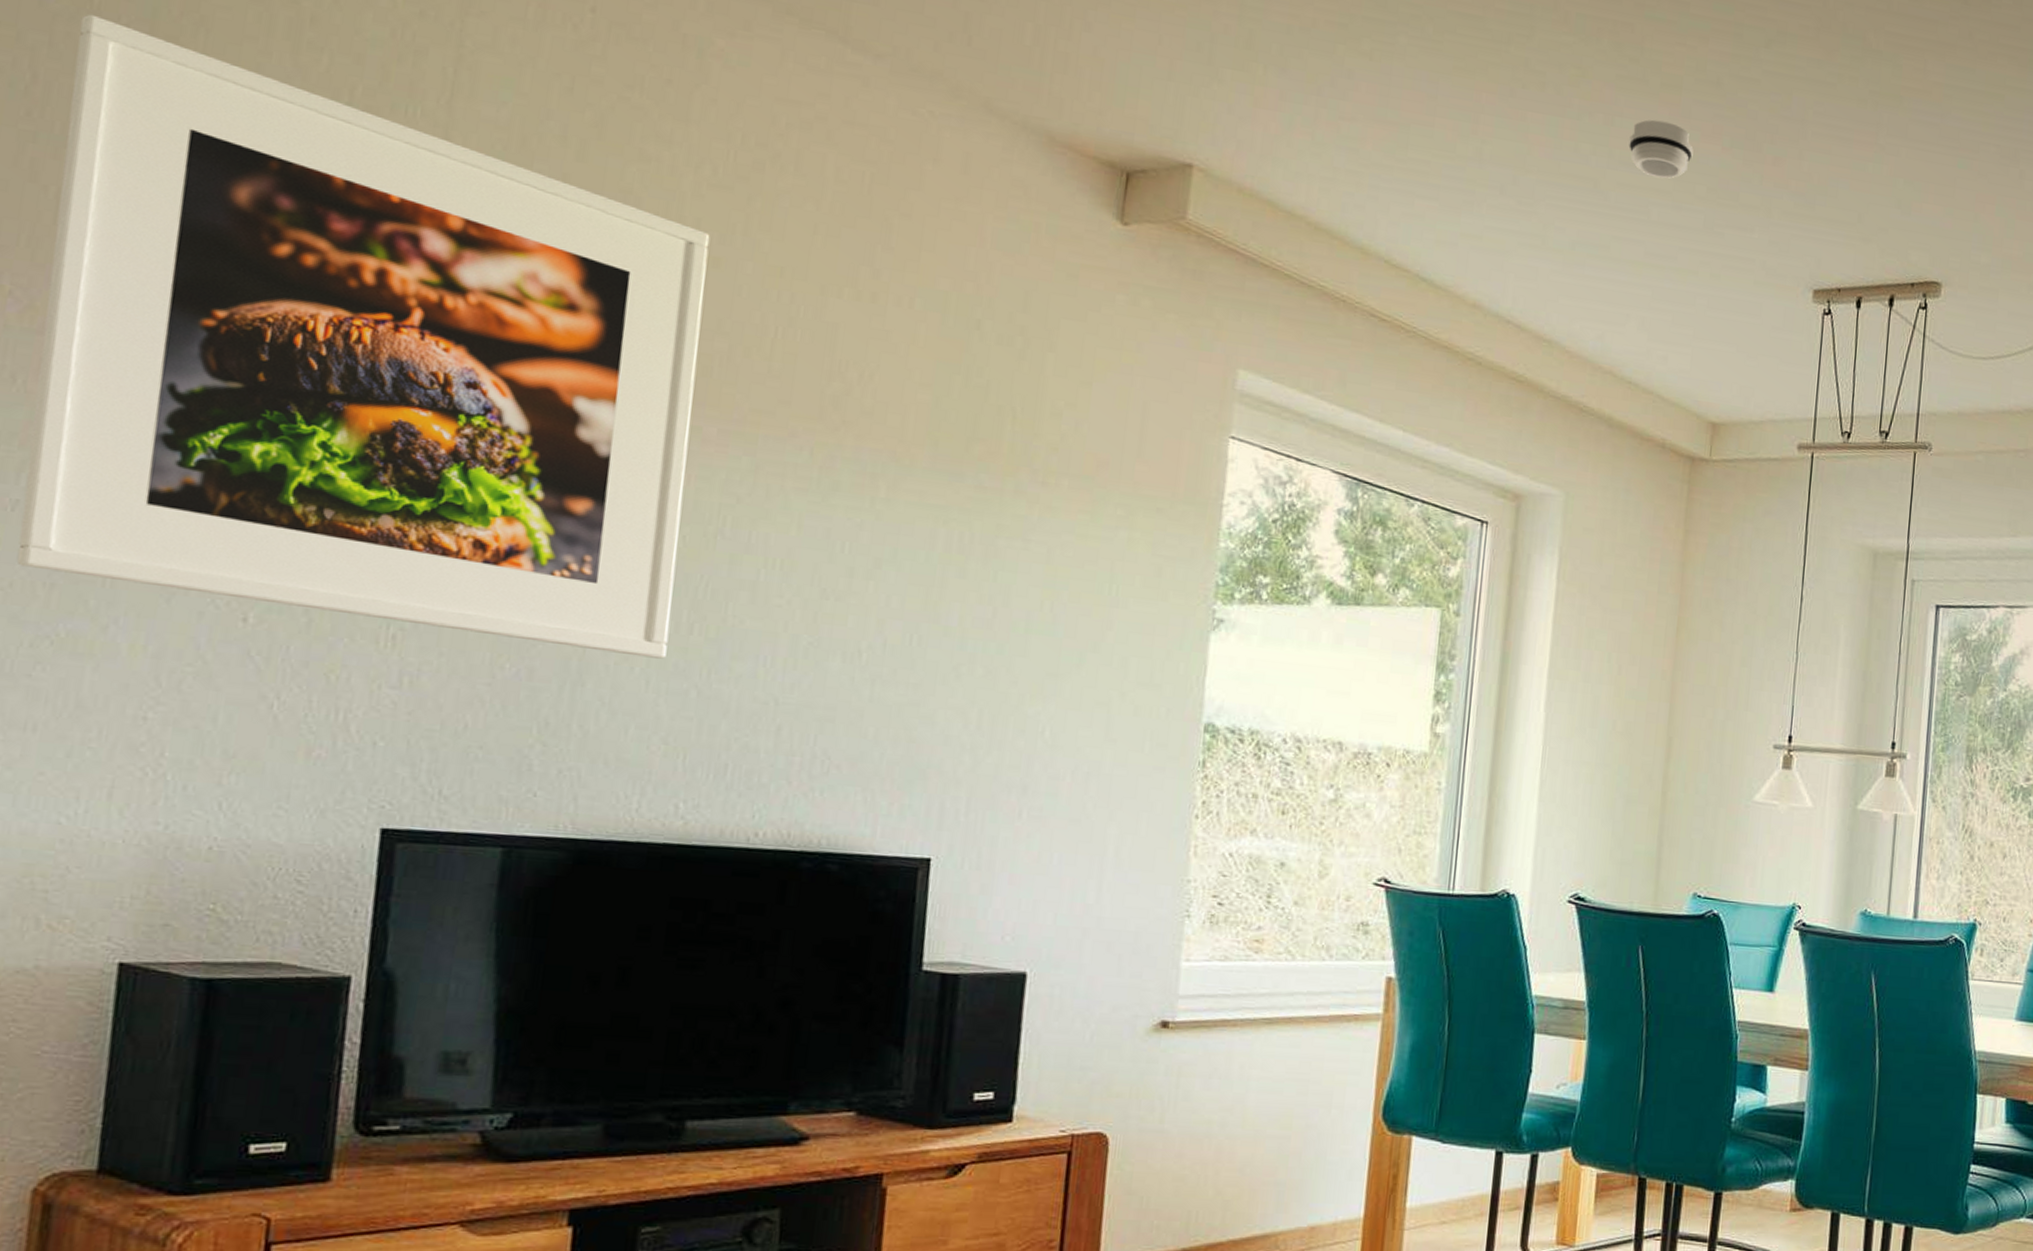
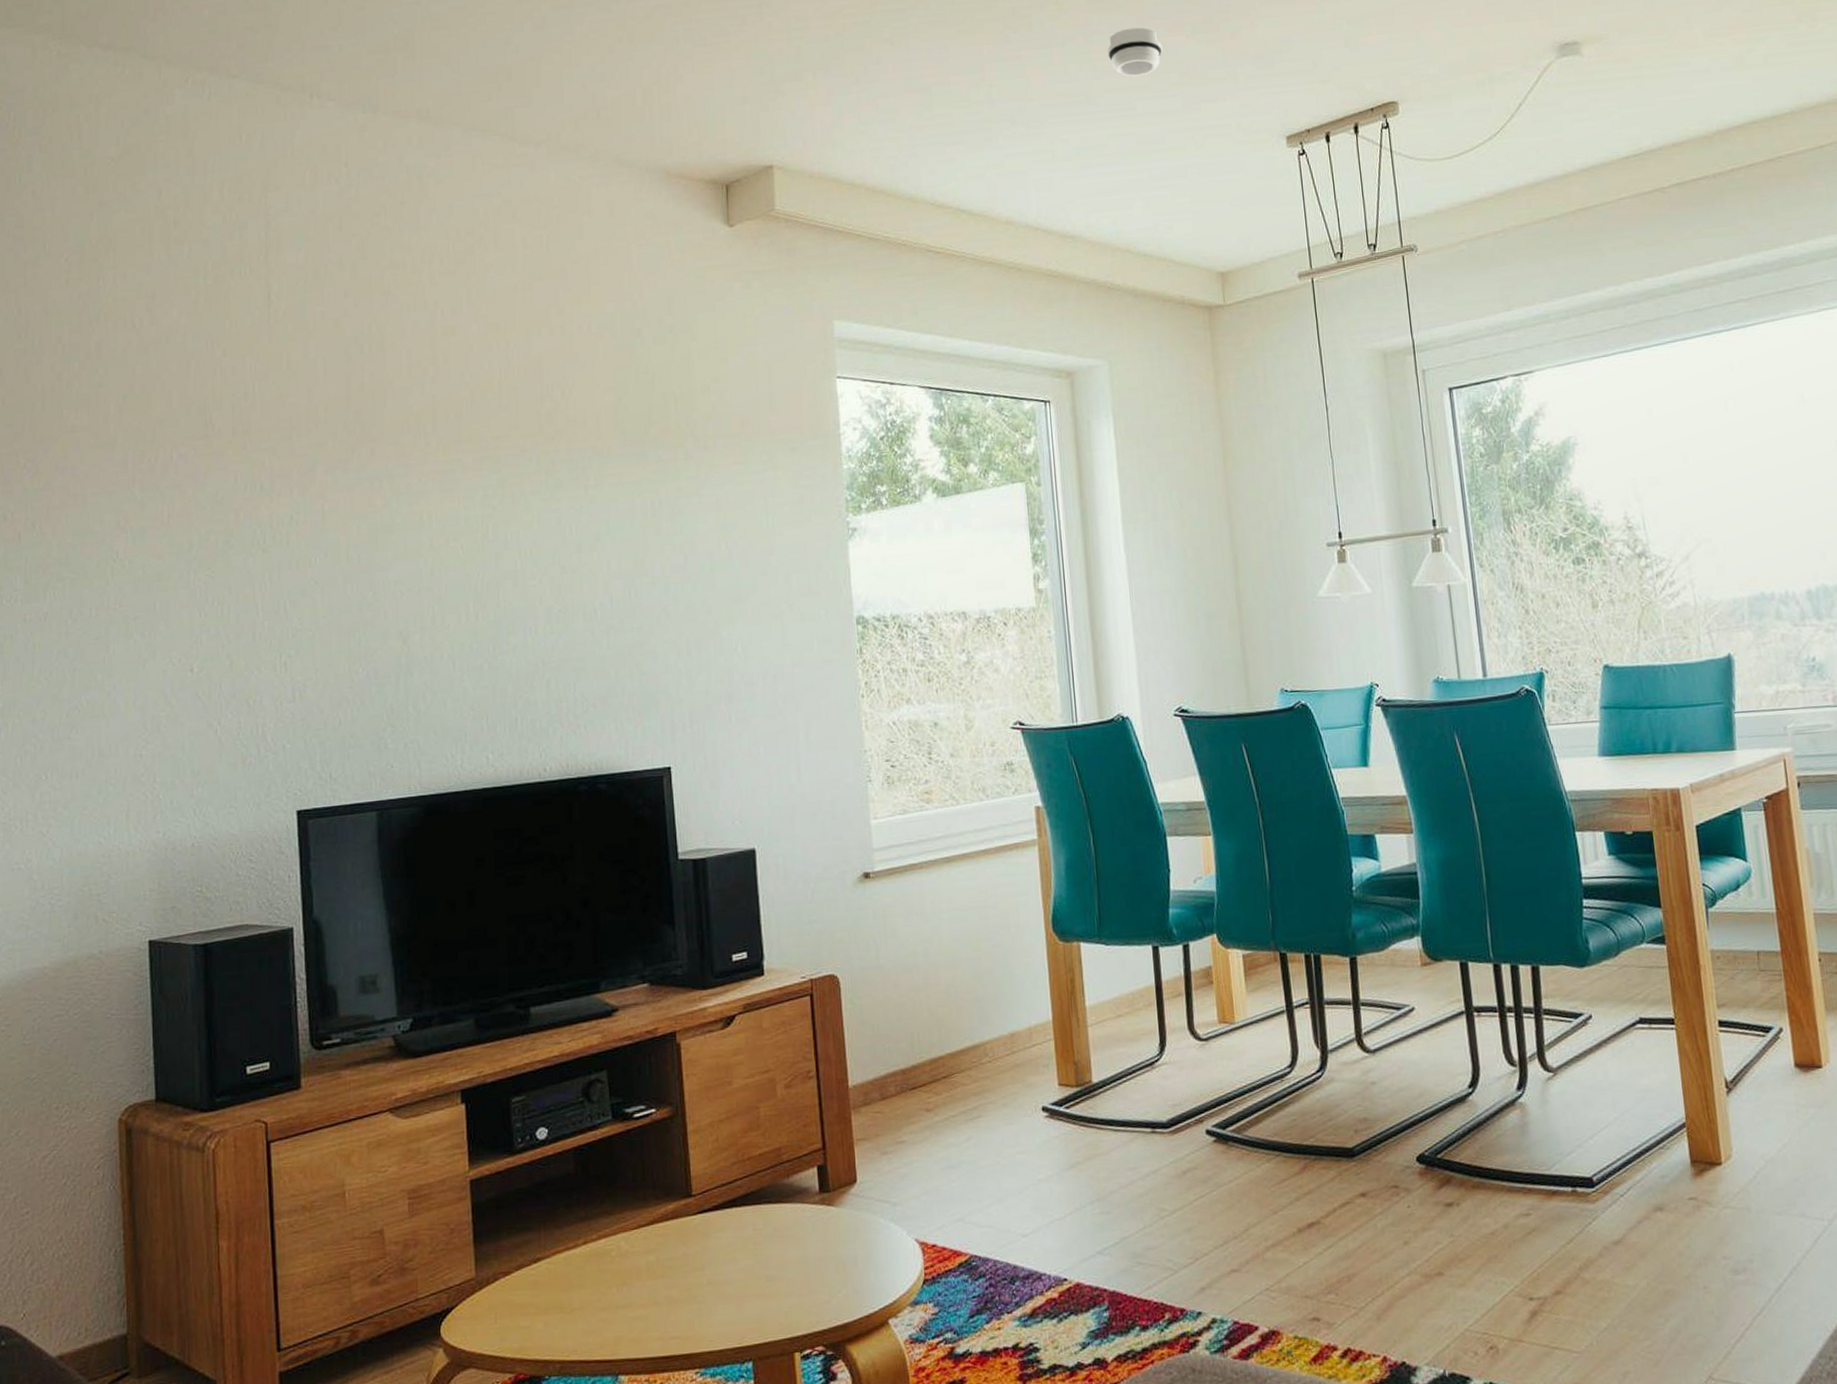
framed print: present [16,14,710,659] -> none [40,257,463,660]

